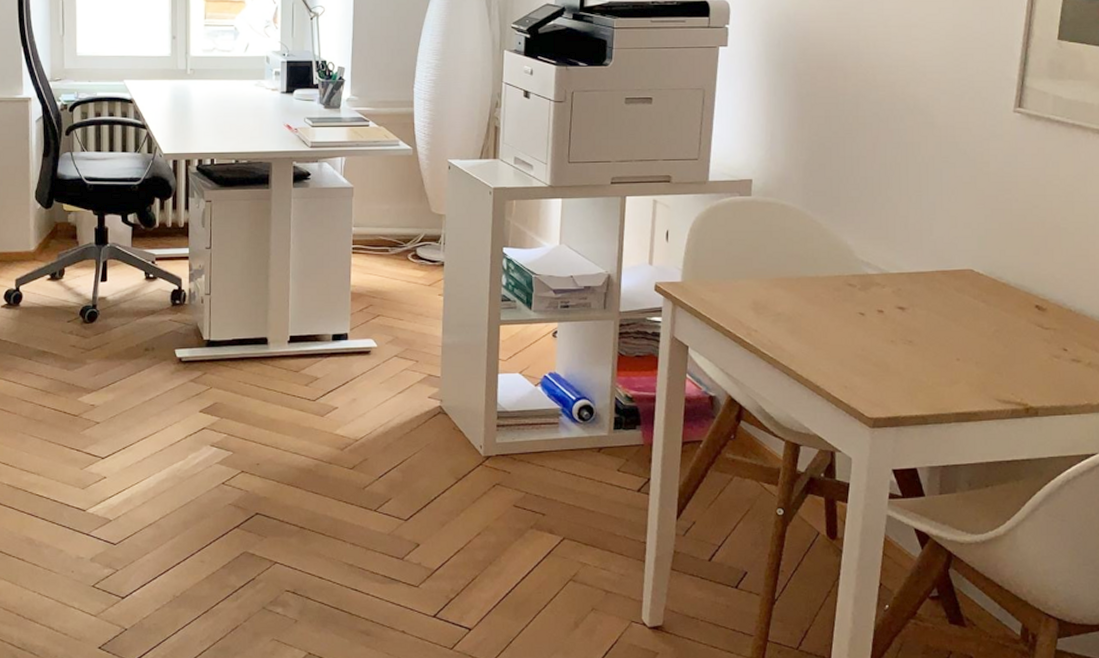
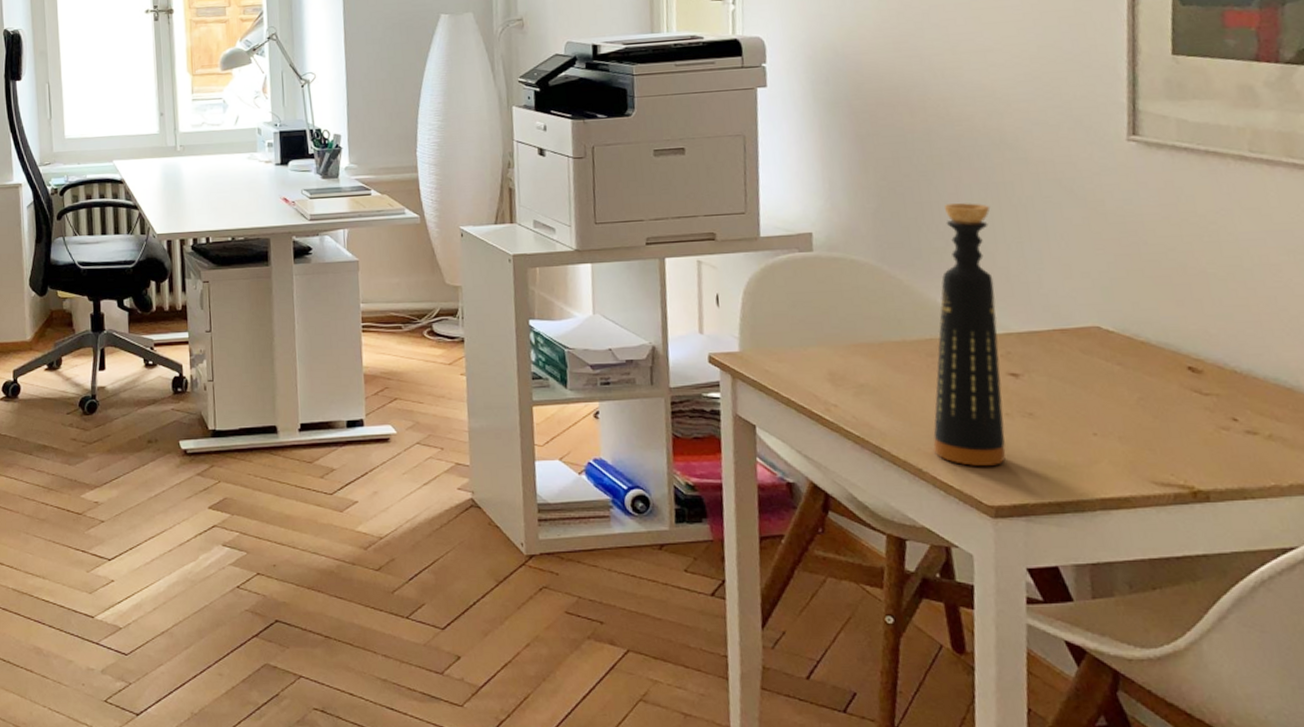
bottle: none [831,159,899,384] -> present [933,203,1006,466]

